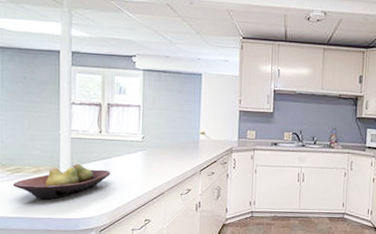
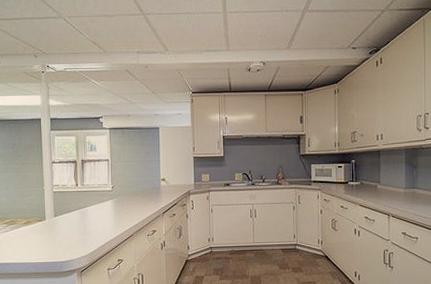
fruit bowl: present [13,163,111,200] -> none [9,214,87,247]

